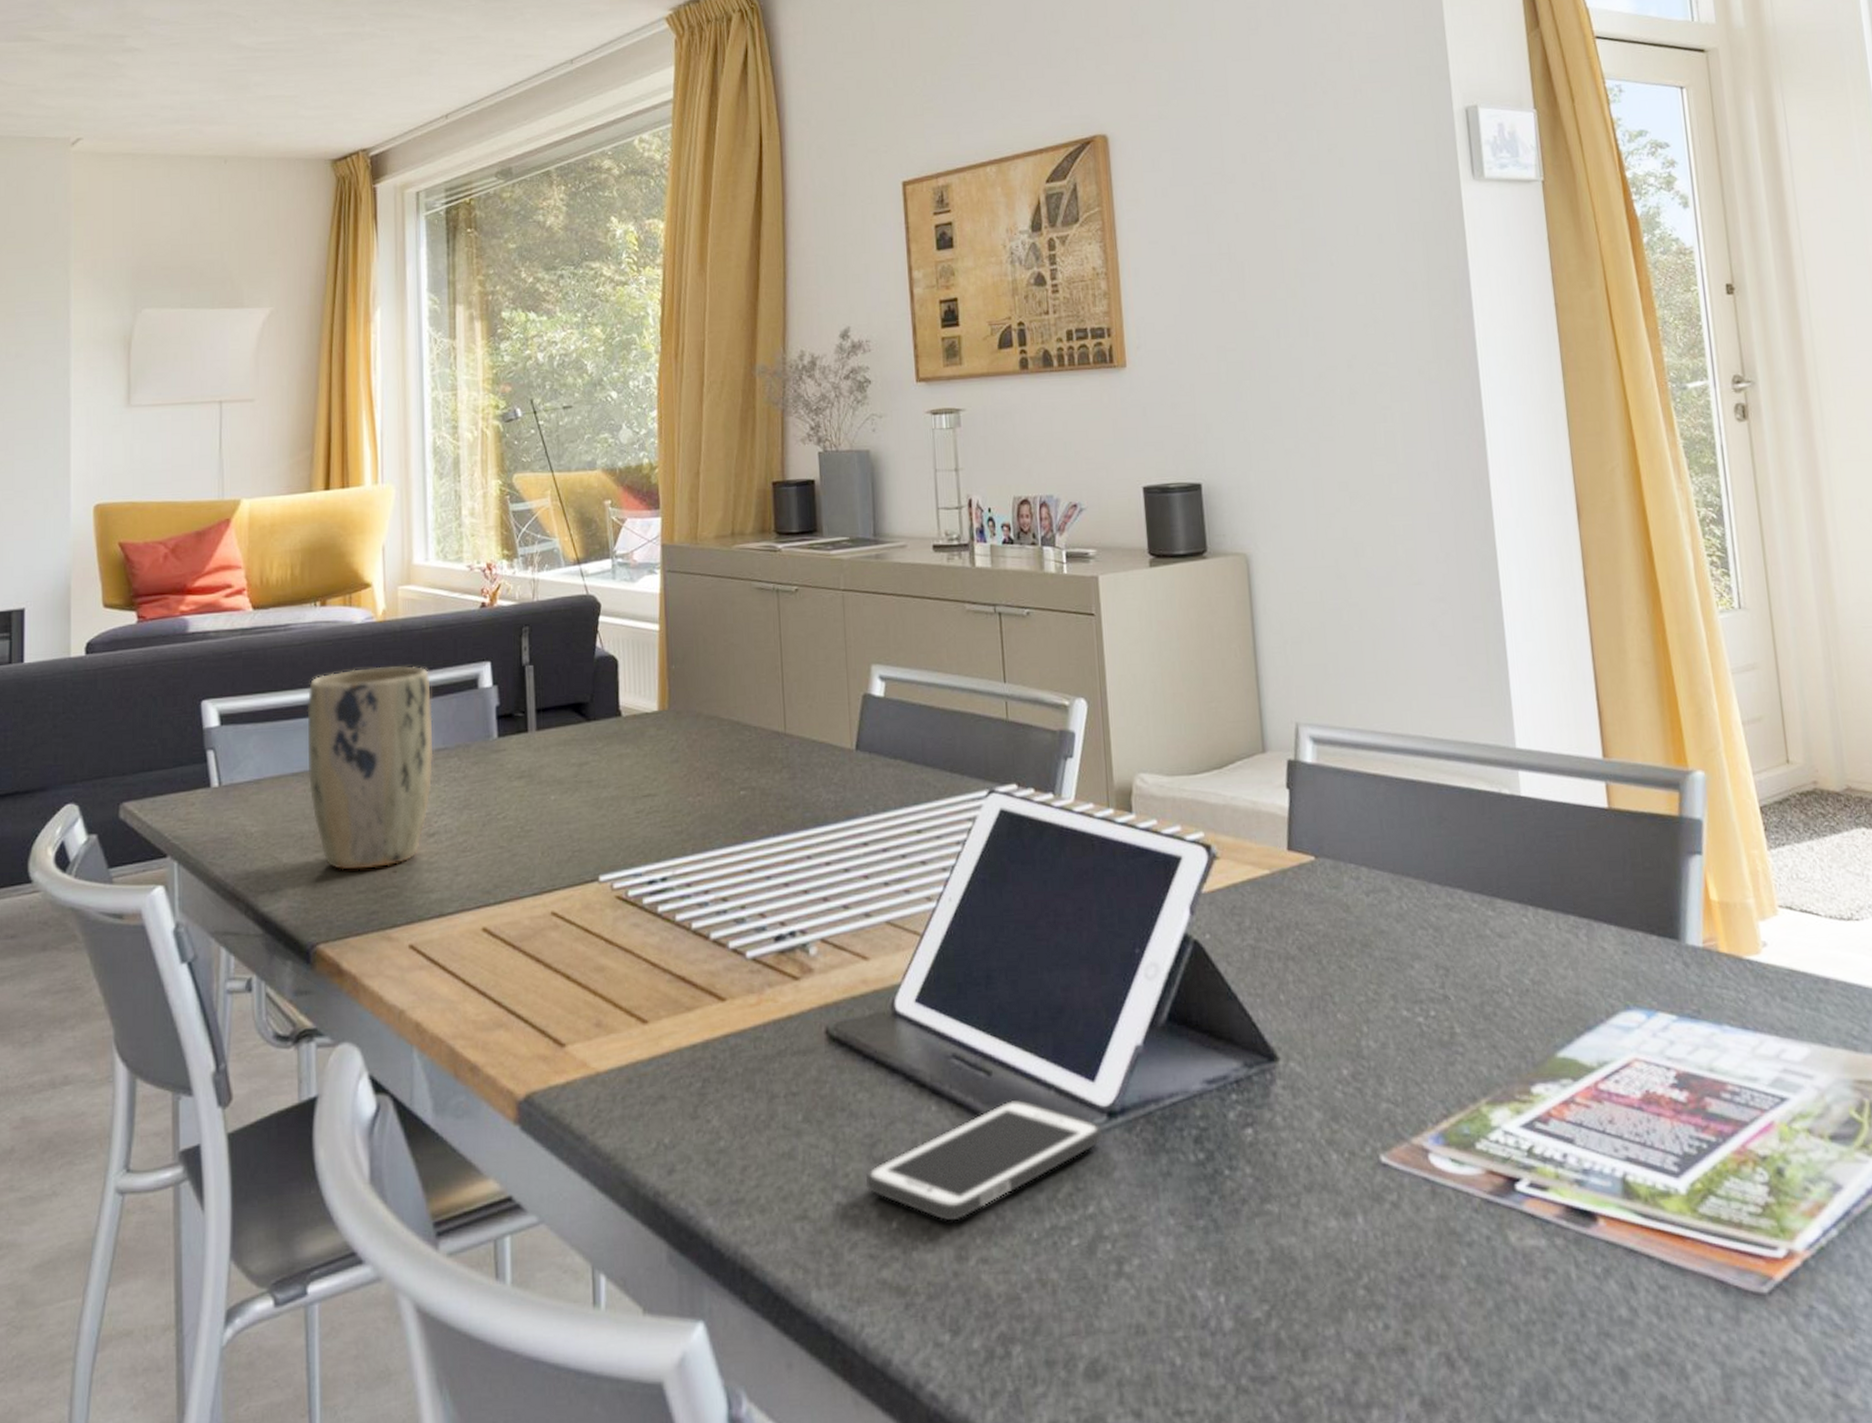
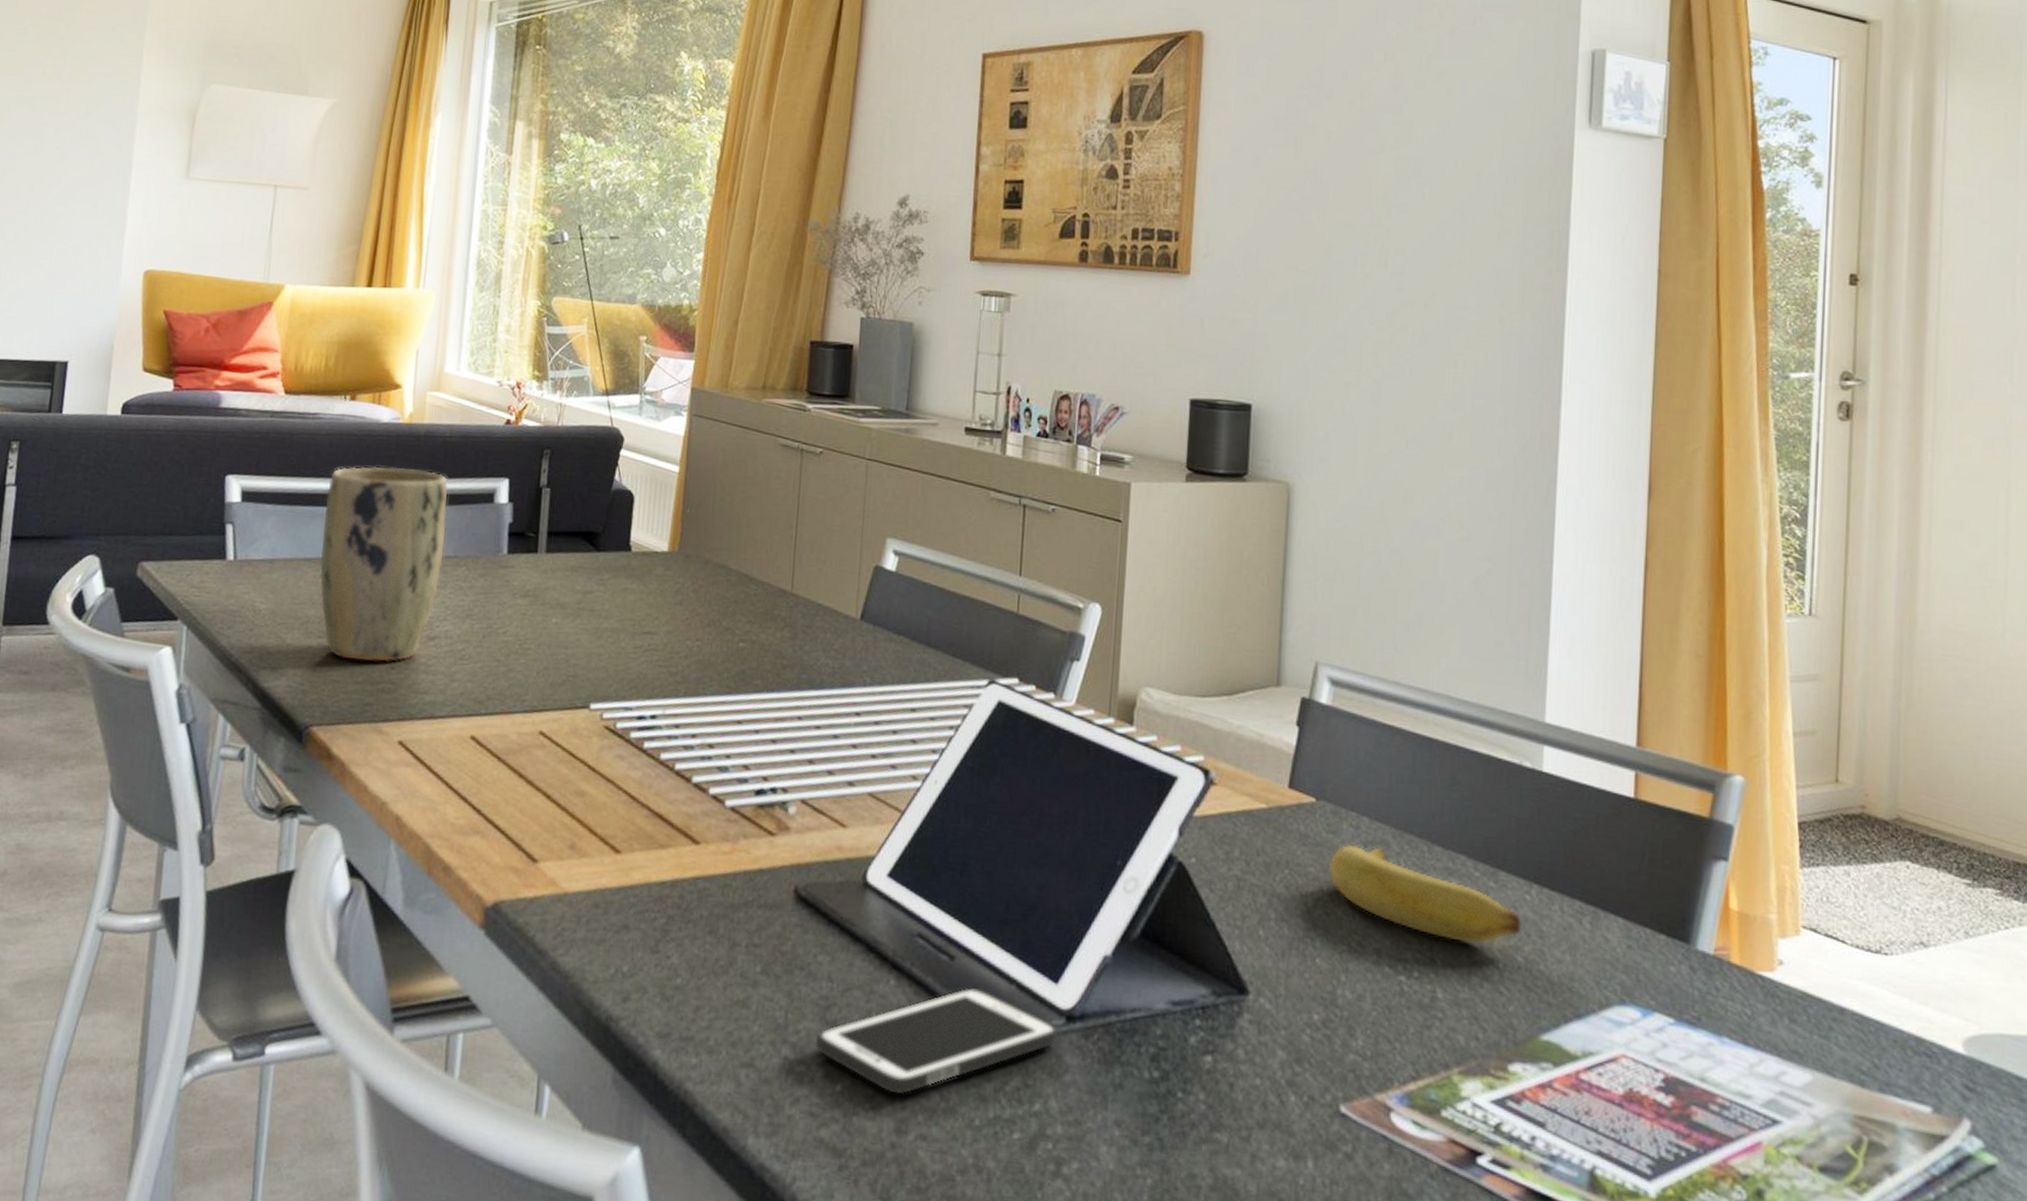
banana: none [1335,894,1525,975] -> present [1328,844,1523,943]

